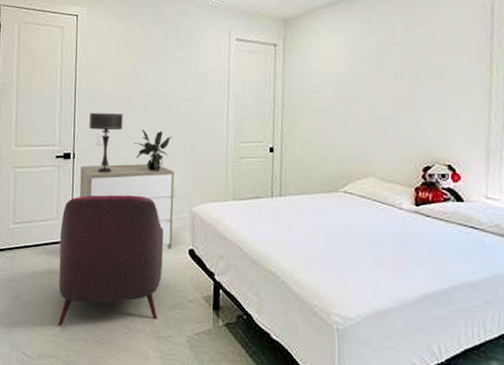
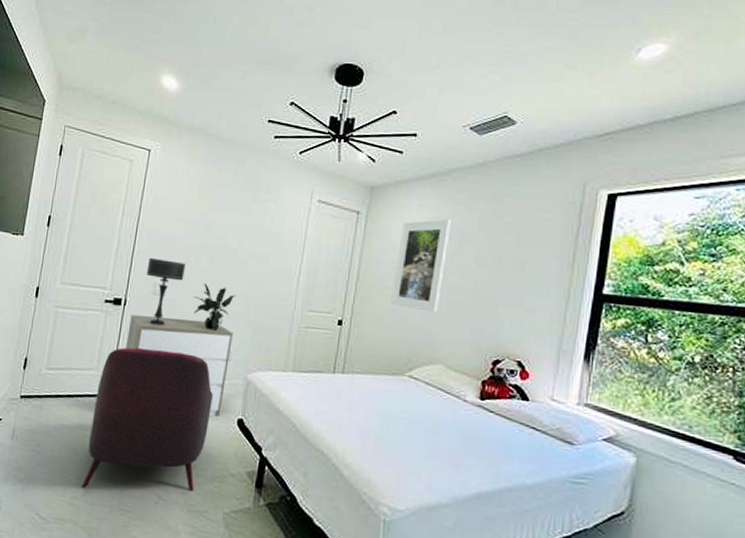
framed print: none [317,38,366,129] -> present [391,219,452,312]

